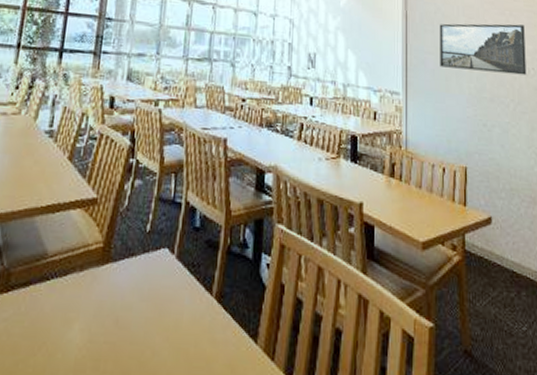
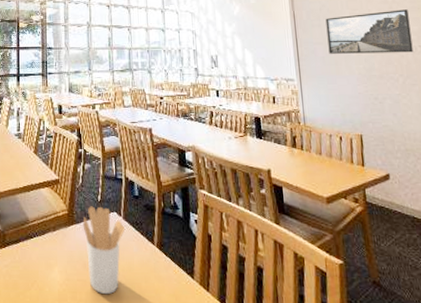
utensil holder: none [120,238,177,363] -> present [83,206,125,294]

